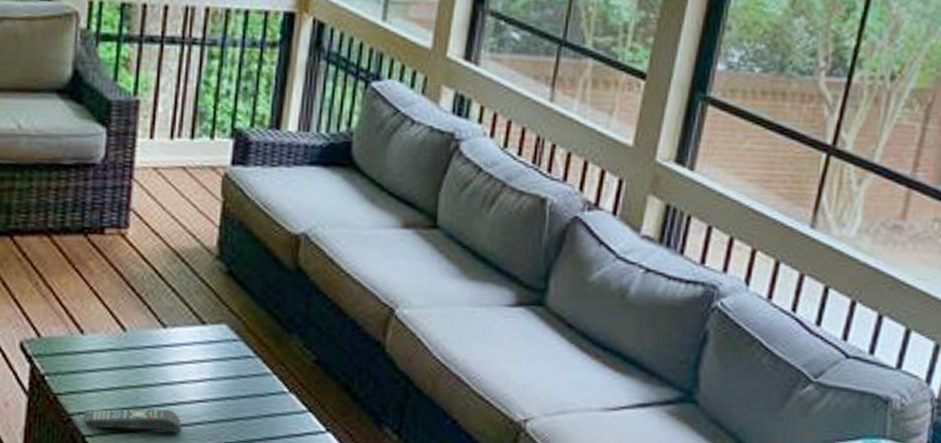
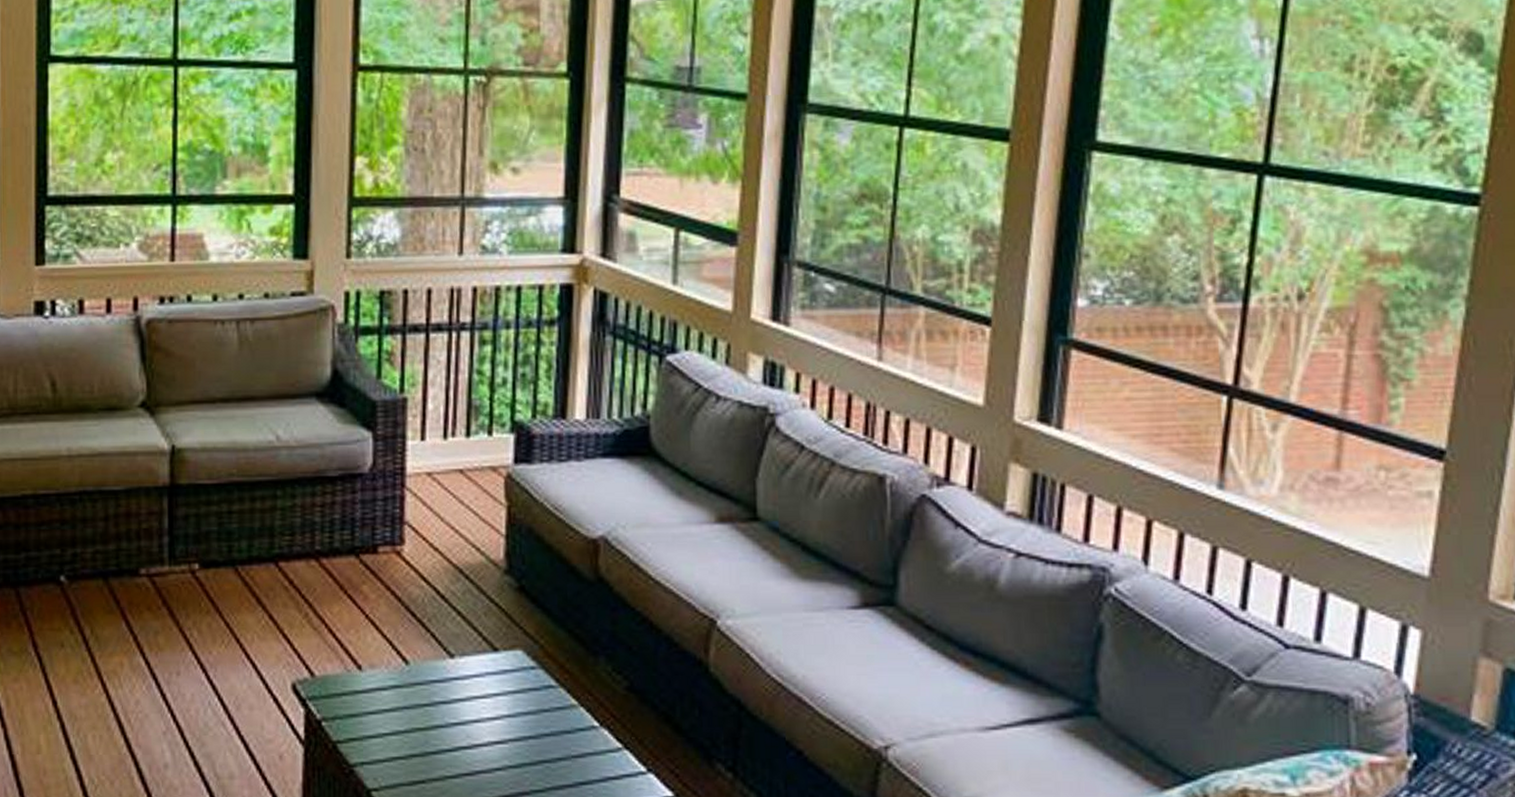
remote control: present [83,408,182,434] -> none [367,754,479,782]

